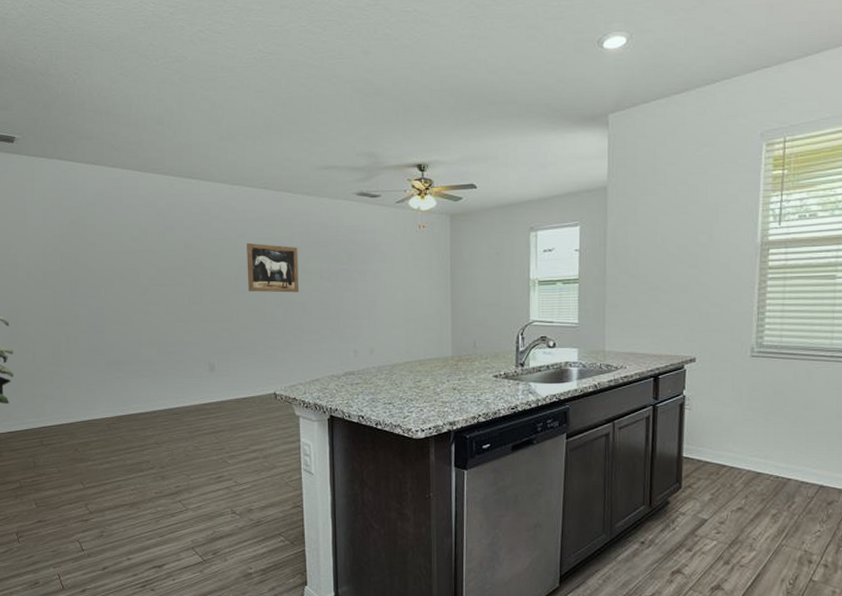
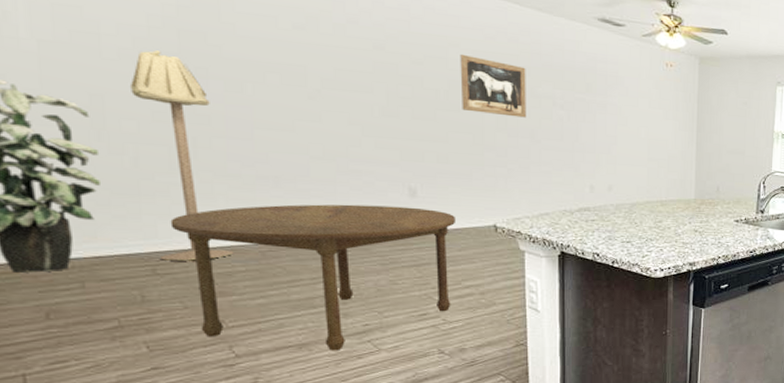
floor lamp: none [33,271,90,434] -> present [131,50,234,261]
dining table: none [52,380,245,509] -> present [170,204,457,351]

